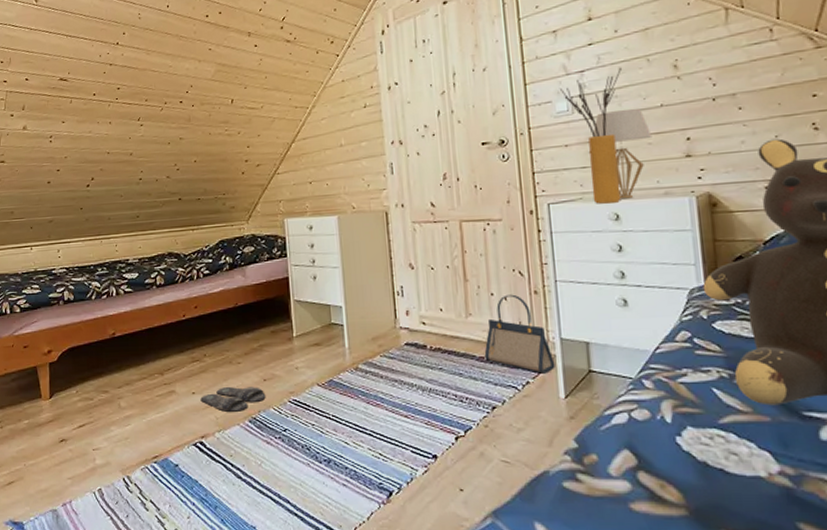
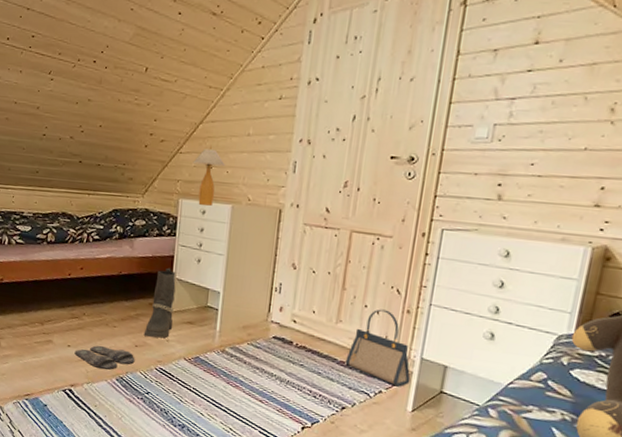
boot: none [270,290,300,367] -> present [143,267,176,338]
table lamp: none [291,161,325,222] -> present [193,145,226,207]
vase: present [559,68,622,205] -> none [484,102,555,241]
table lamp: present [592,108,652,199] -> none [506,146,567,239]

